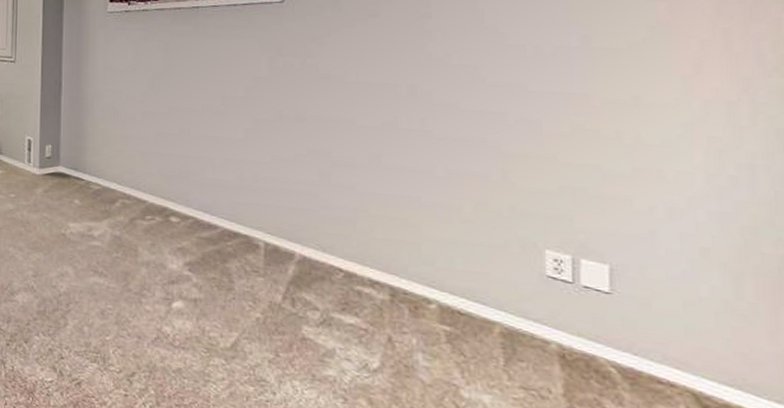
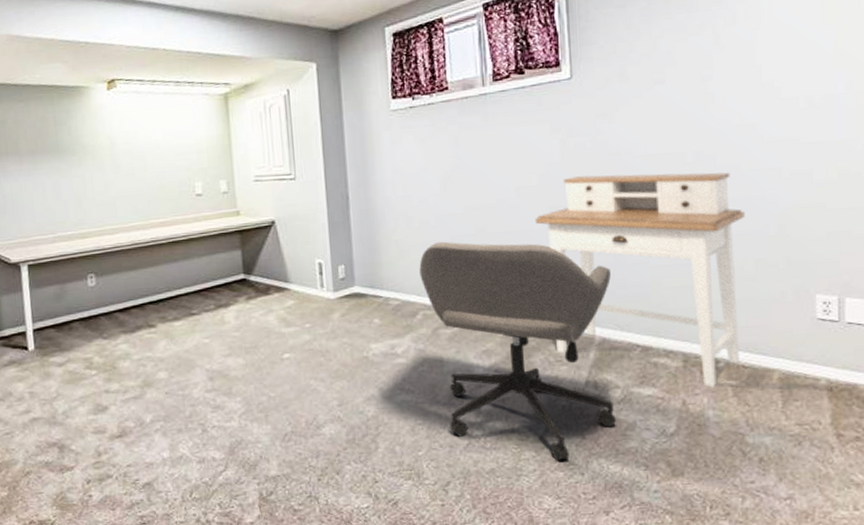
office chair: none [122,136,315,376] -> present [419,241,617,461]
desk: none [238,93,463,329] -> present [534,172,745,388]

